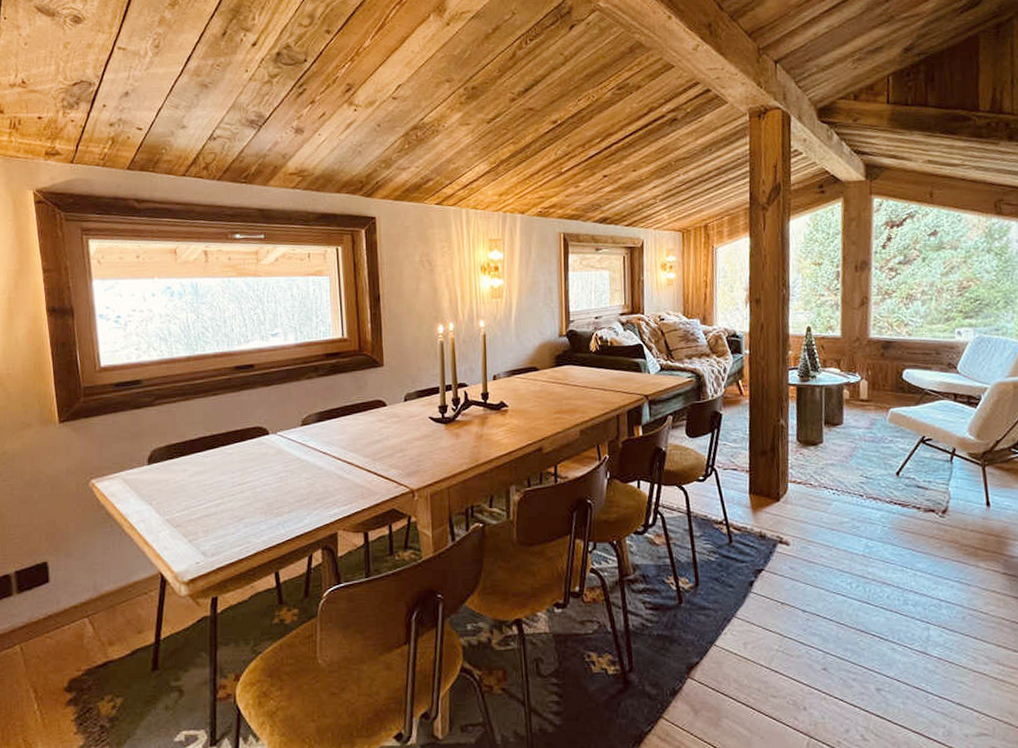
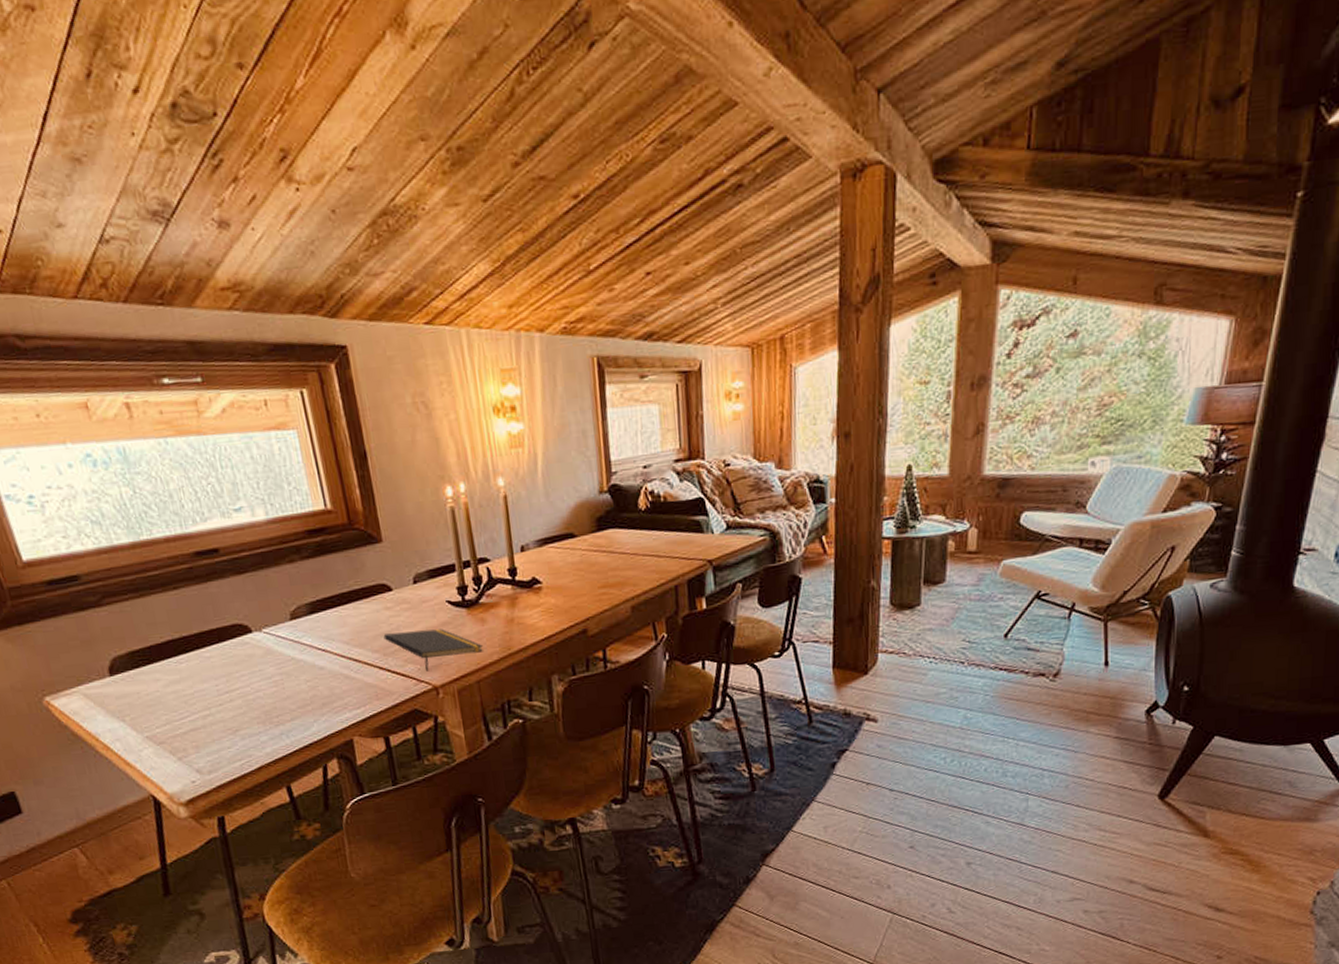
notepad: none [374,440,456,476] -> present [383,629,484,672]

